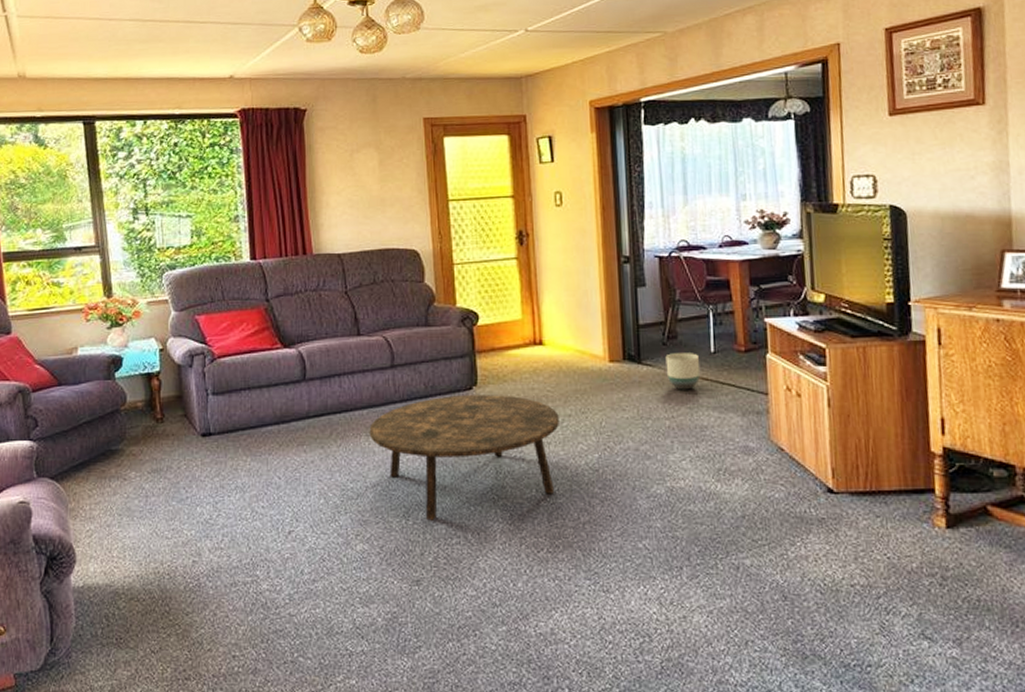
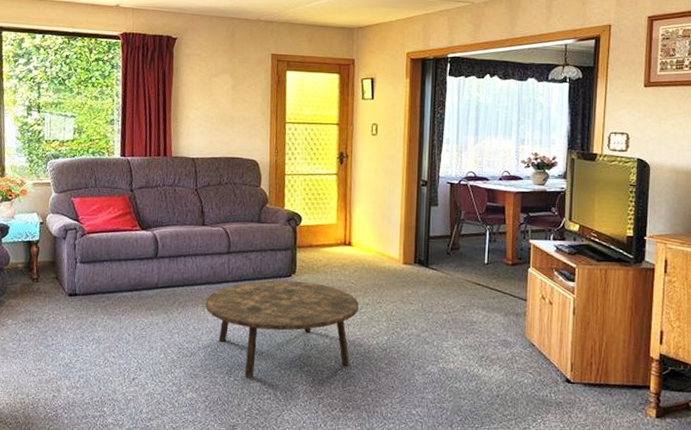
planter: present [665,353,700,390] -> none [448,261,475,292]

